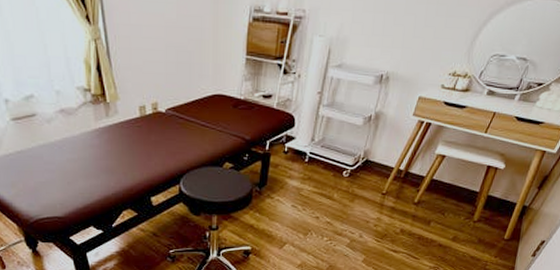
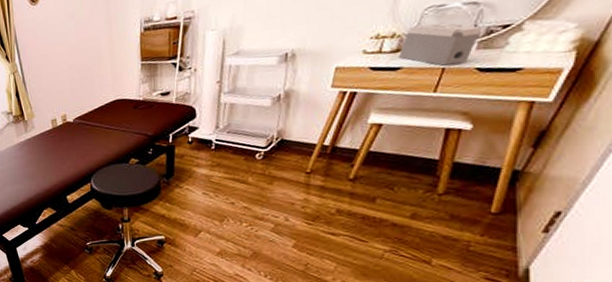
battery: none [466,70,524,111] -> present [399,23,480,66]

